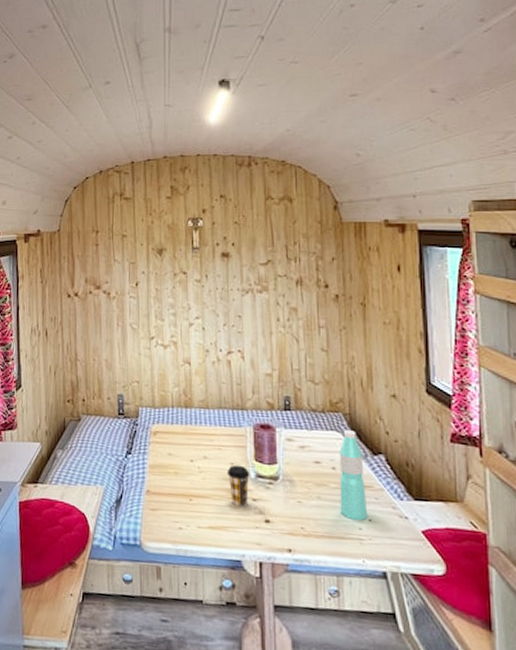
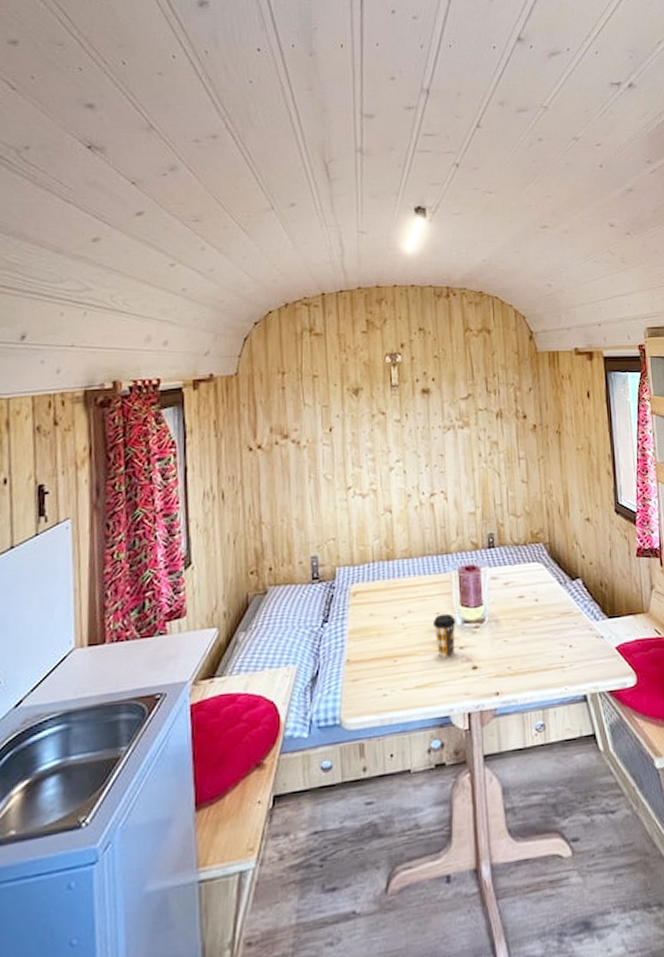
water bottle: present [339,430,368,520] -> none [541,559,569,649]

